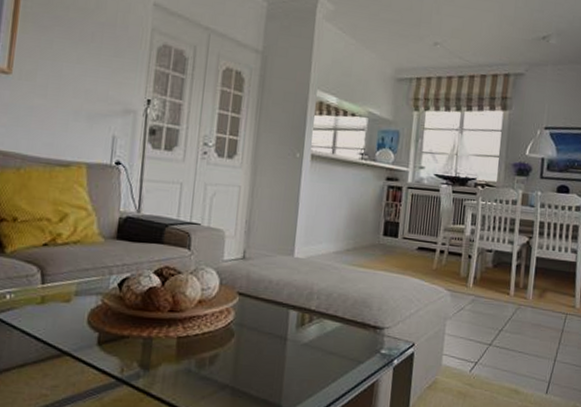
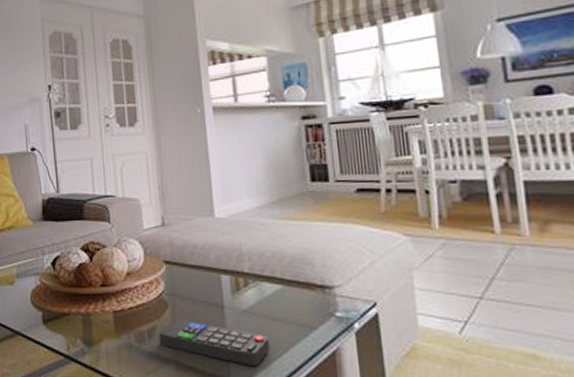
remote control: none [219,349,321,393] -> present [159,320,270,366]

